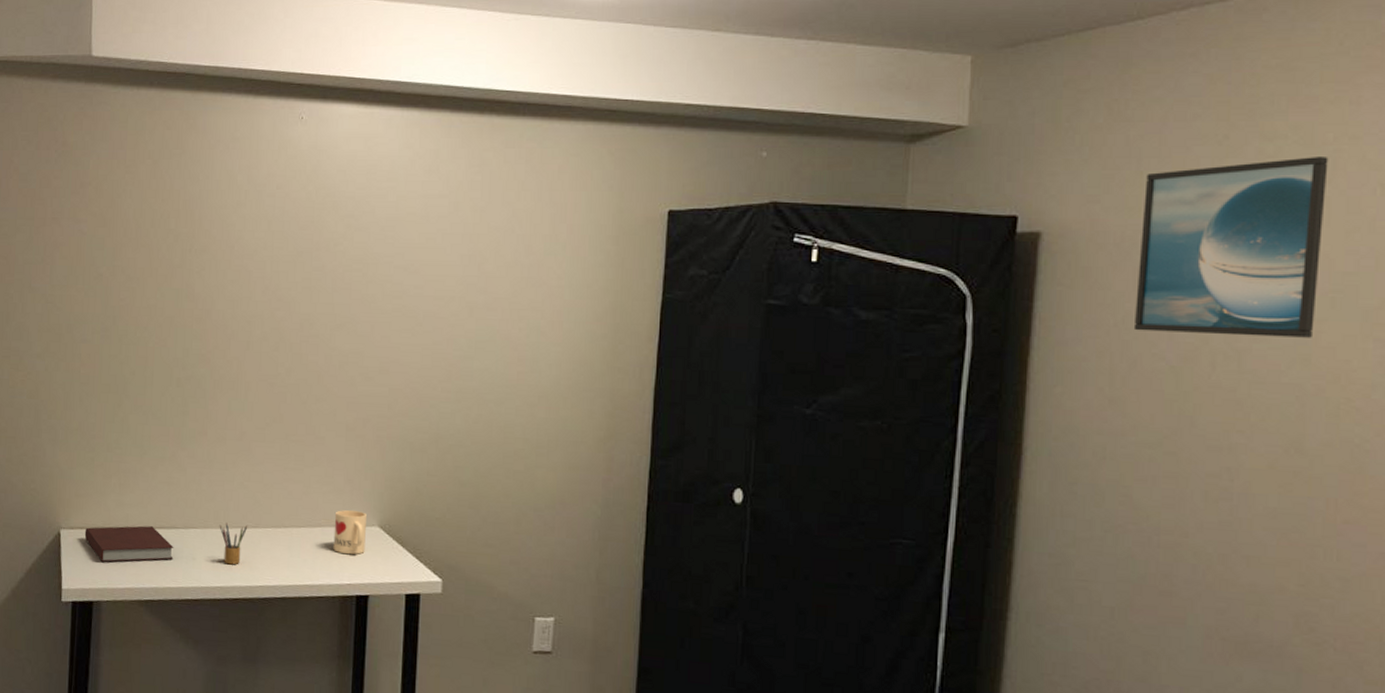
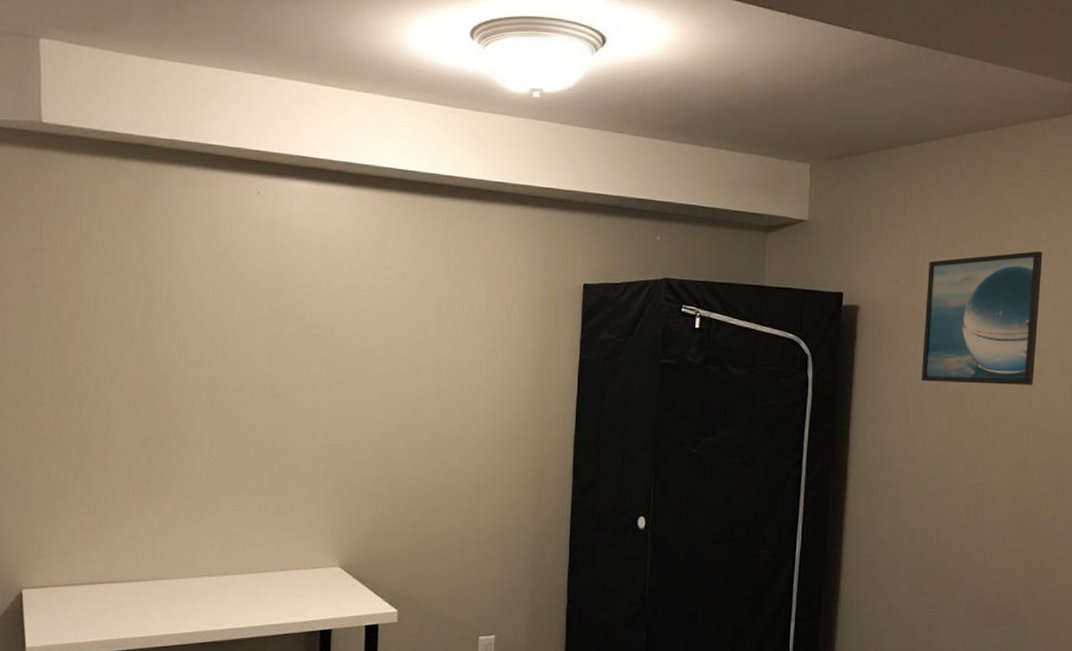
notebook: present [84,526,174,562] -> none [48,580,142,618]
pencil box: present [219,522,248,565] -> none [187,572,216,611]
mug: present [333,510,366,555] -> none [298,554,328,594]

